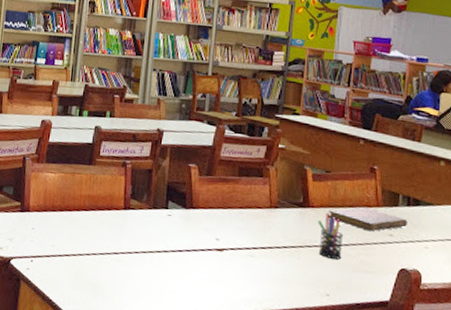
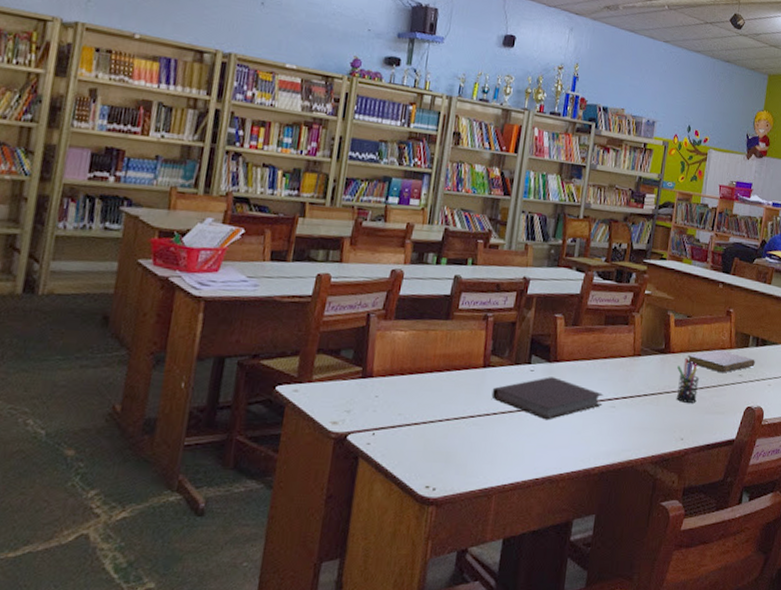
notebook: none [133,222,241,263] -> present [491,377,604,420]

